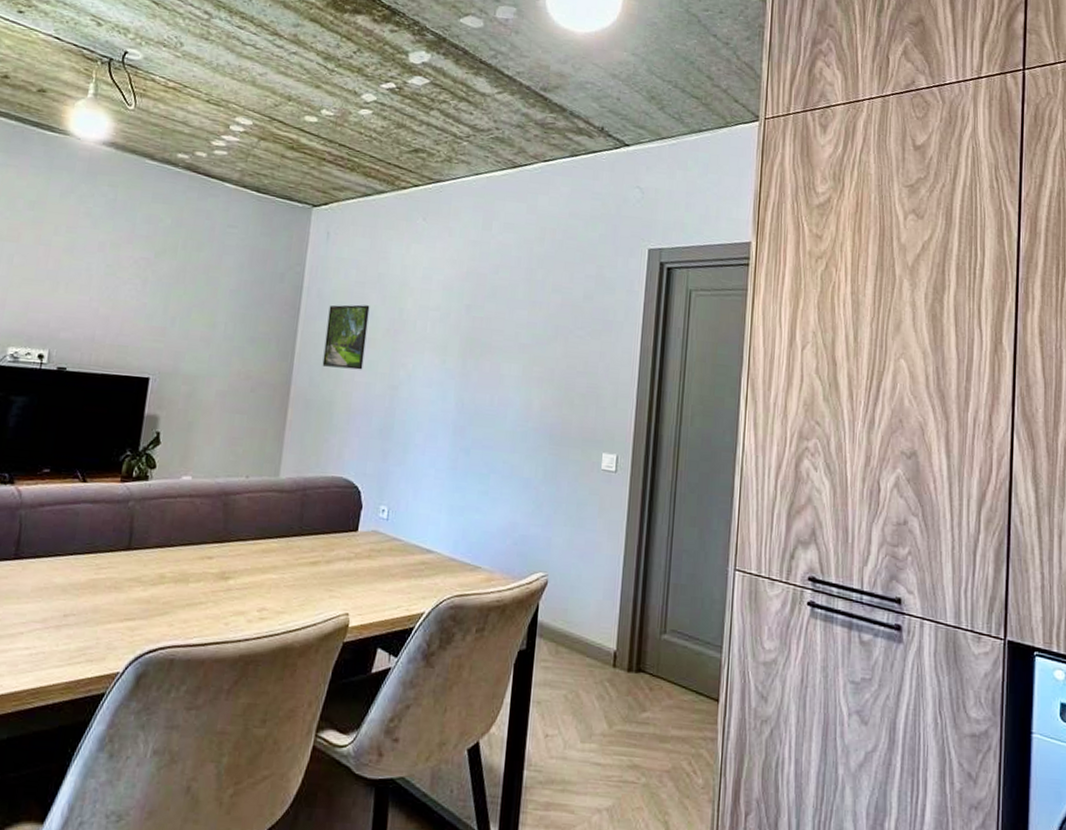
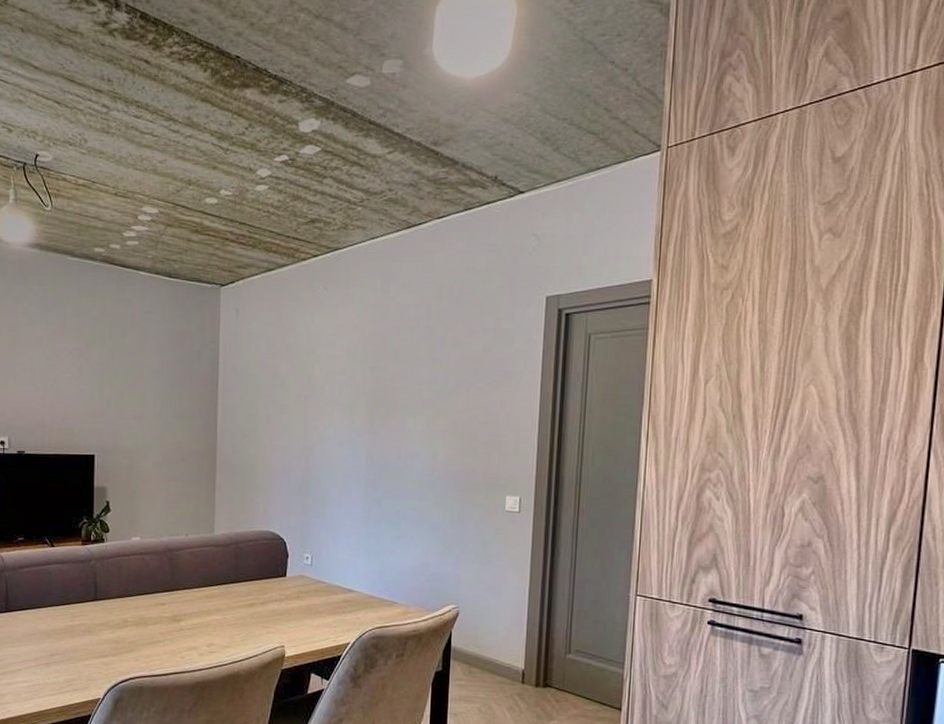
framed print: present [322,304,370,370] -> none [242,375,281,435]

